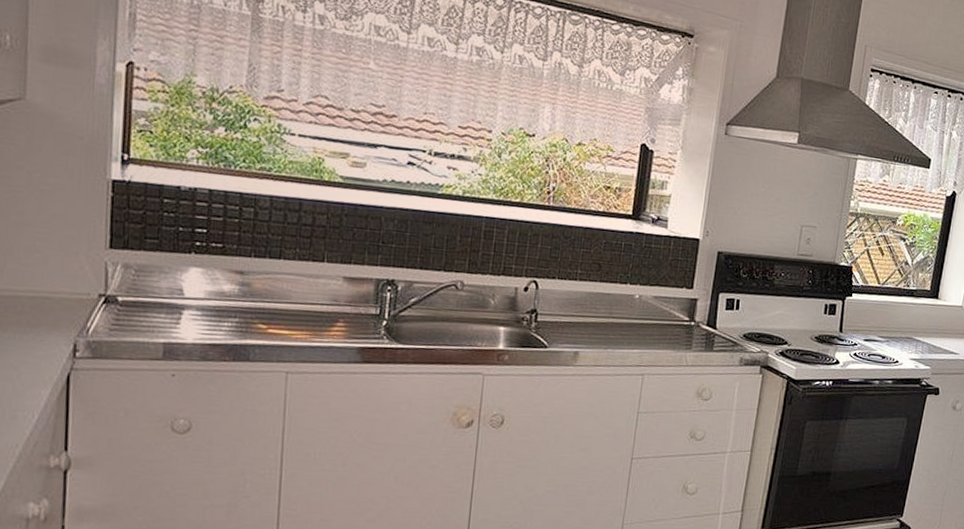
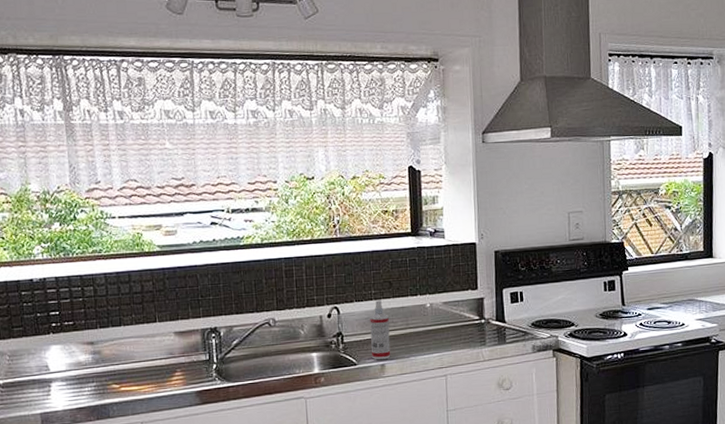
spray bottle: none [565,281,592,347] -> present [370,300,391,360]

